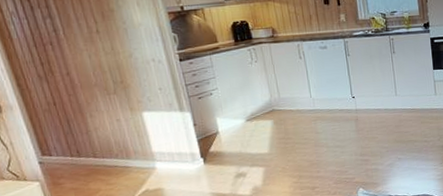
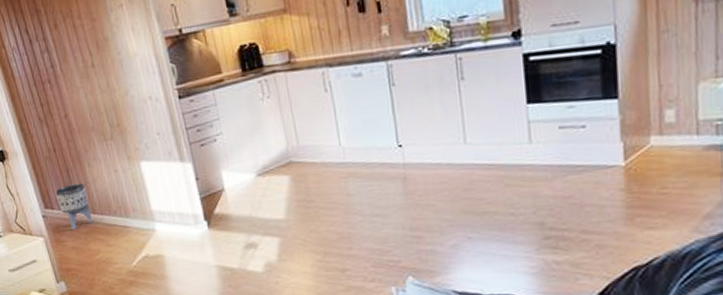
planter: none [54,131,94,174] -> present [55,183,93,231]

